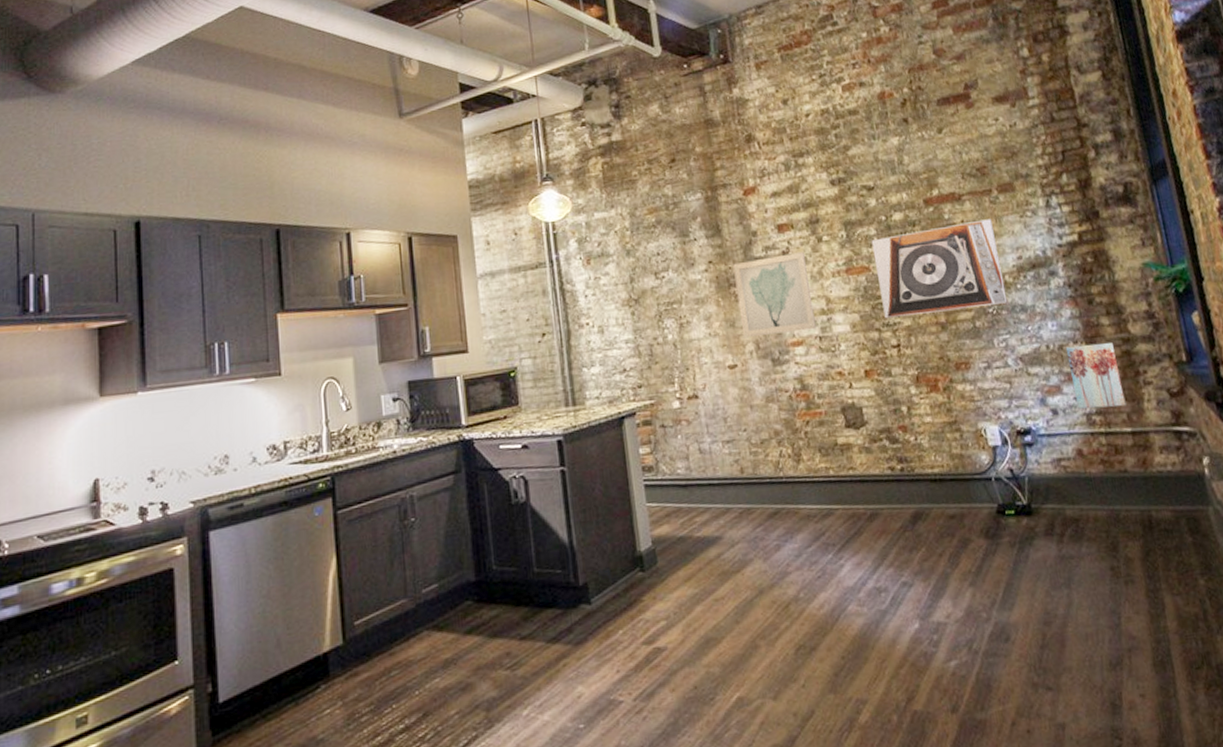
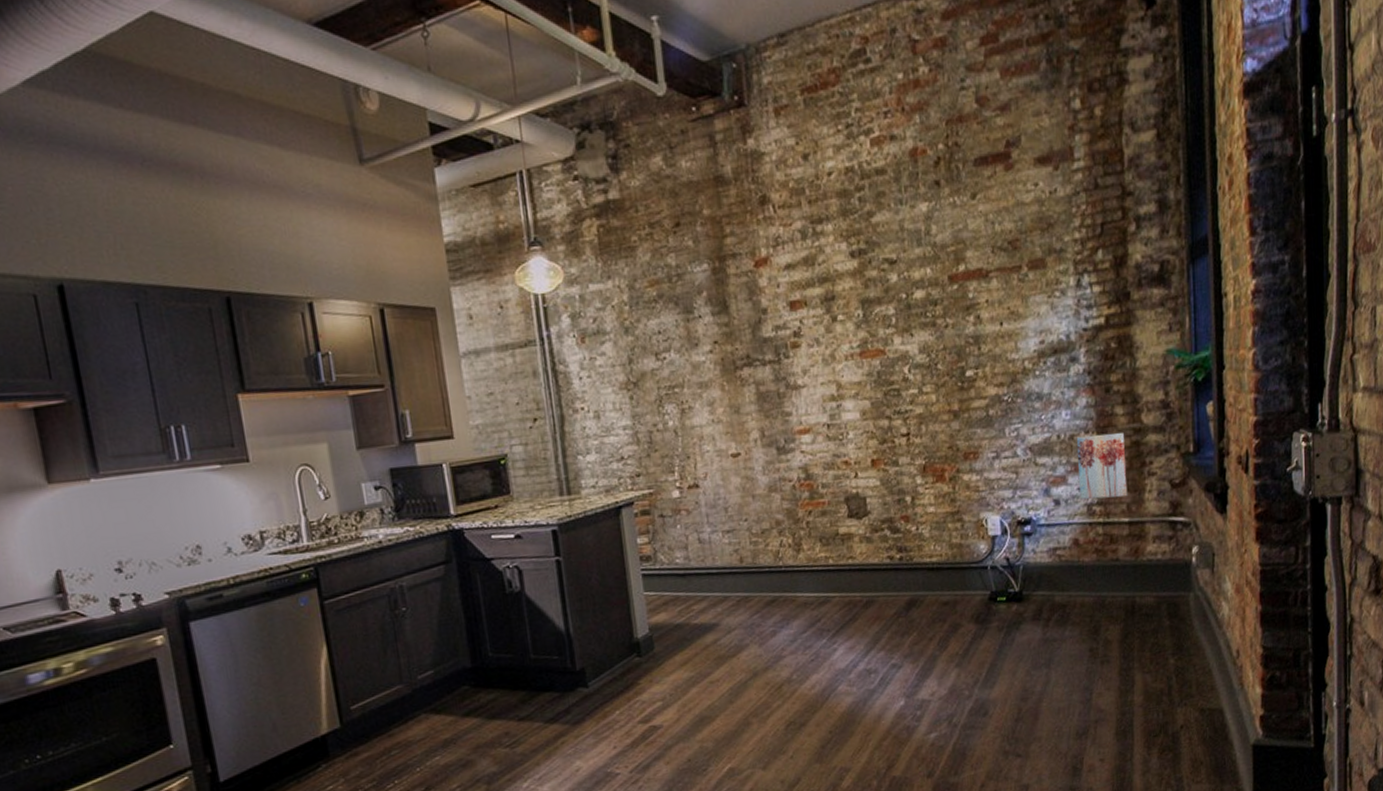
wall art: present [733,251,816,338] -> none [740,331,825,426]
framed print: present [871,219,1008,319] -> none [889,299,1024,406]

